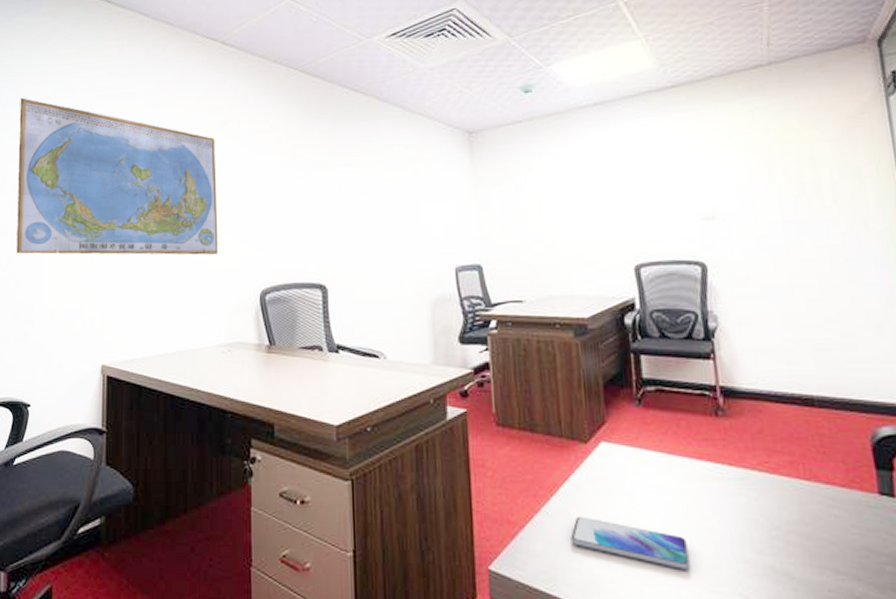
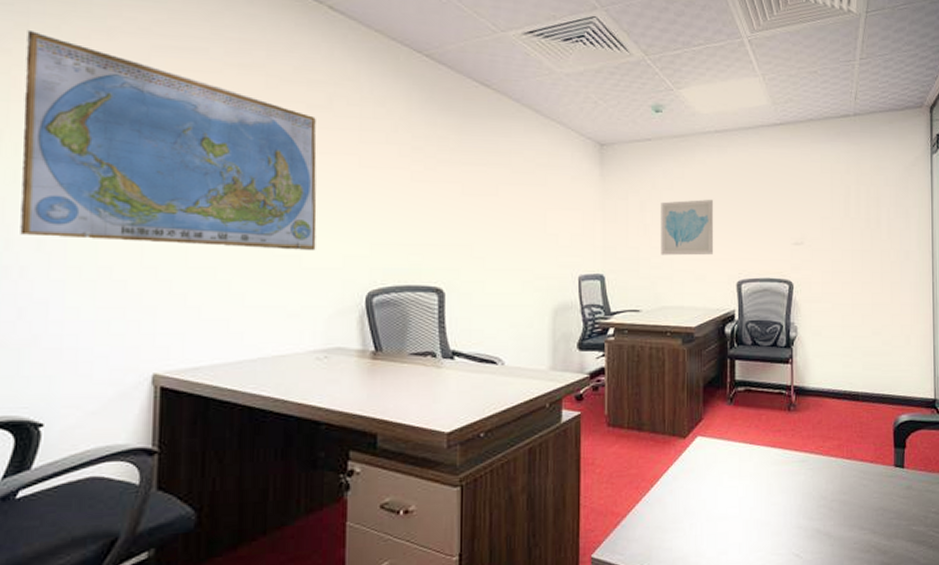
wall art: none [538,178,602,241] -> present [661,200,713,256]
smartphone: present [570,516,691,570] -> none [665,502,759,539]

